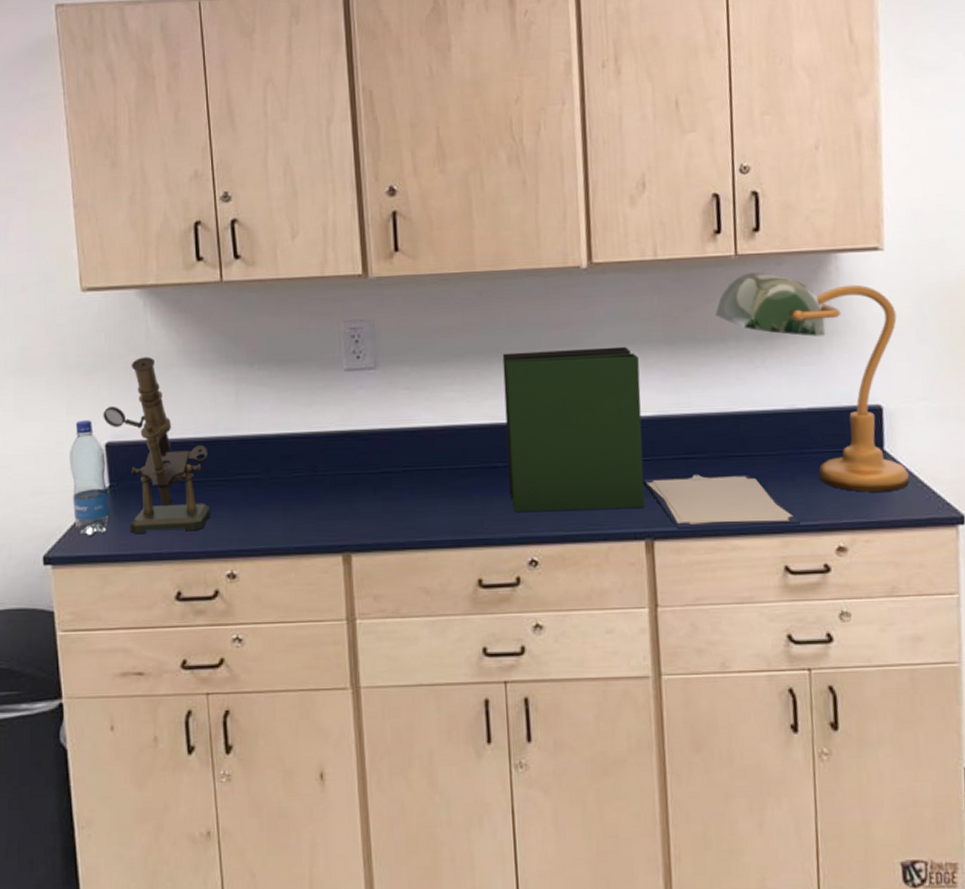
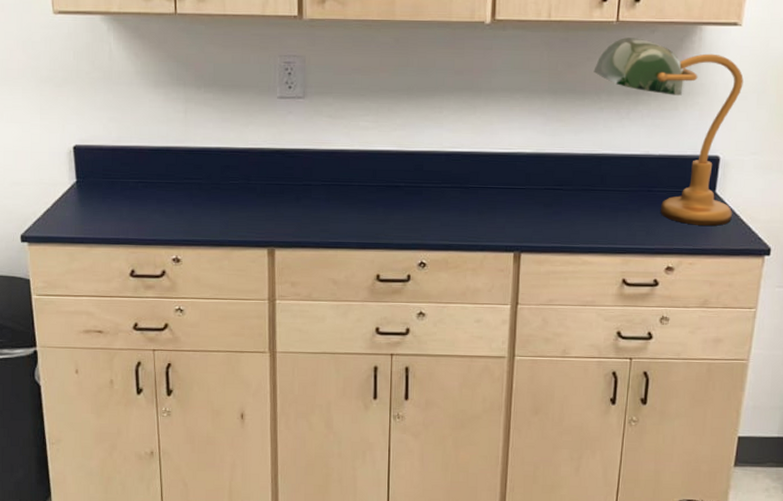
bottle: present [69,420,111,536] -> none [43,125,77,221]
microscope: present [103,357,211,533] -> none [71,75,161,223]
binder: present [502,346,645,512] -> none [408,92,526,226]
notepad: present [643,474,801,531] -> none [518,203,641,248]

